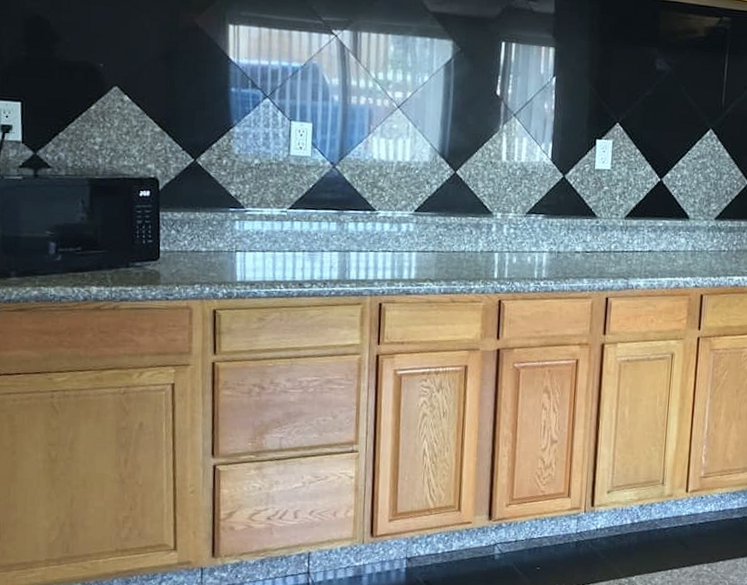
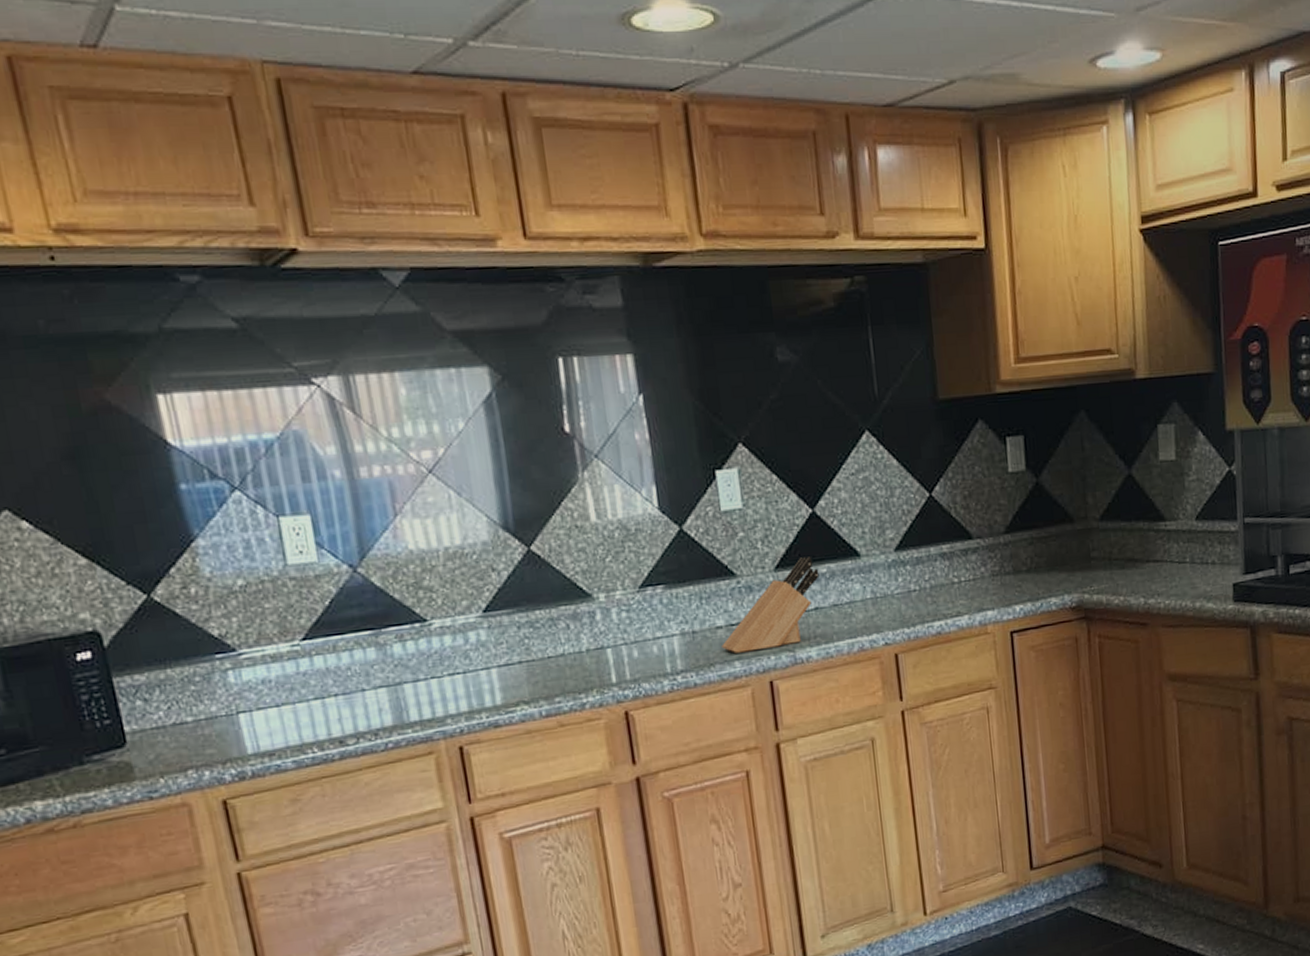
knife block: none [576,212,657,274] -> present [722,556,819,653]

